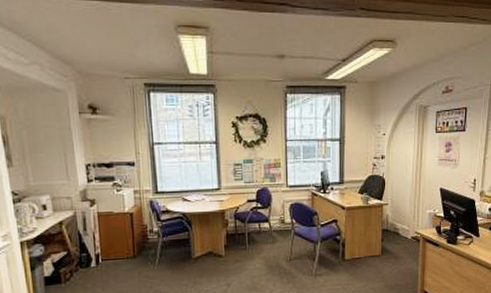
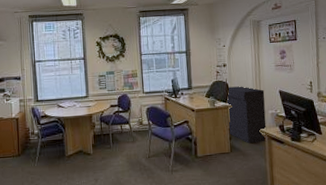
cabinet straight: none [381,182,424,246] -> present [227,86,267,144]

